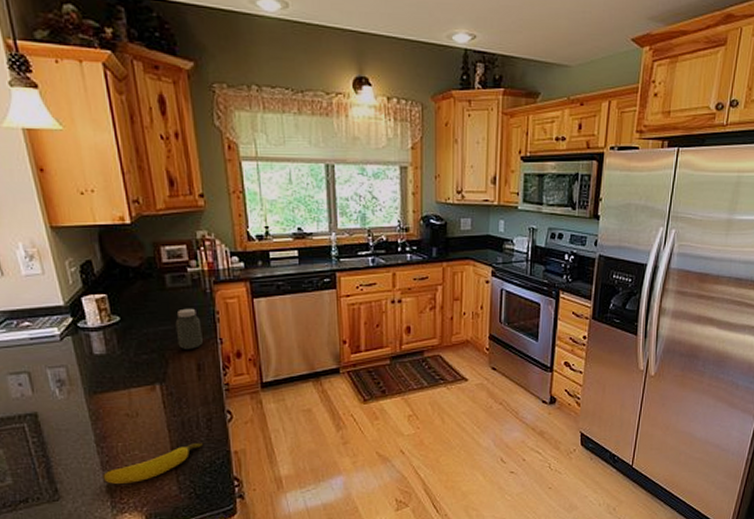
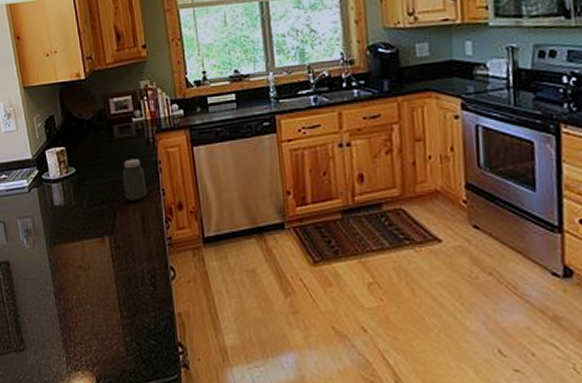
banana: present [103,443,204,484] -> none [60,301,149,339]

